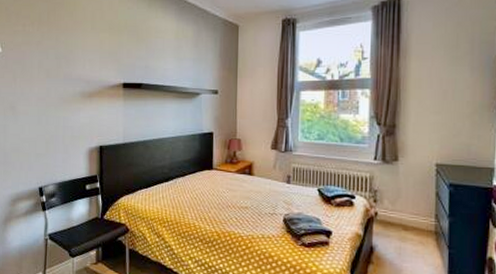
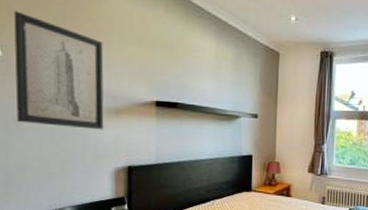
wall art: none [10,12,80,113] -> present [14,11,104,130]

